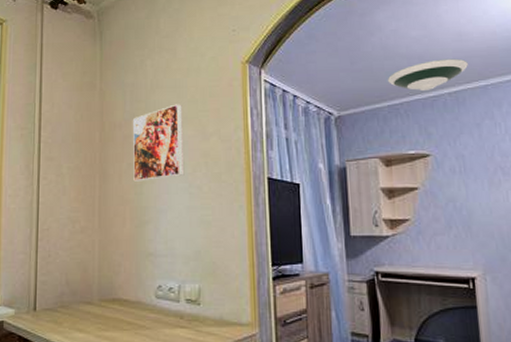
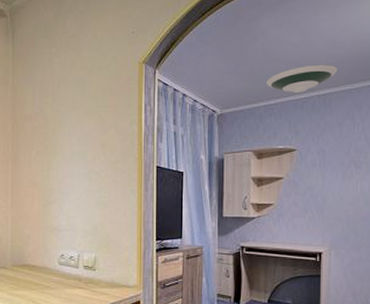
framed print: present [132,104,185,182] -> none [40,99,86,167]

